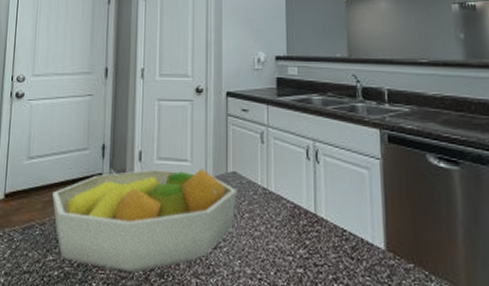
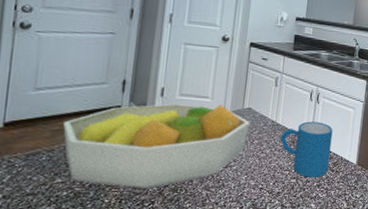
mug: none [276,188,346,267] -> present [280,121,333,177]

